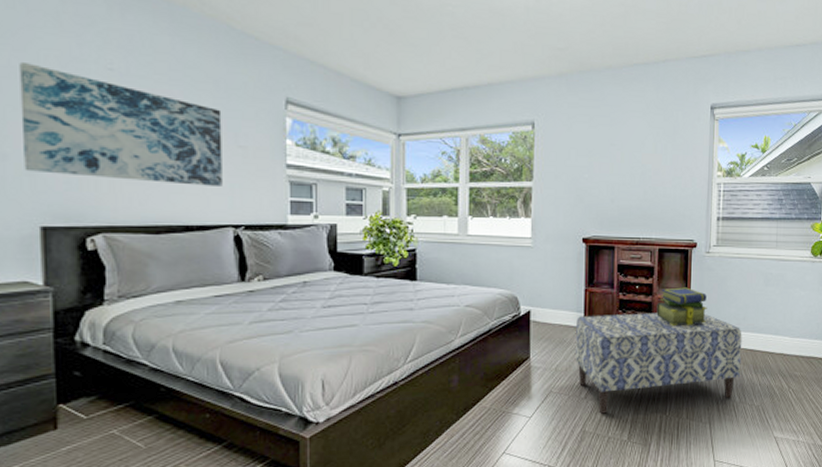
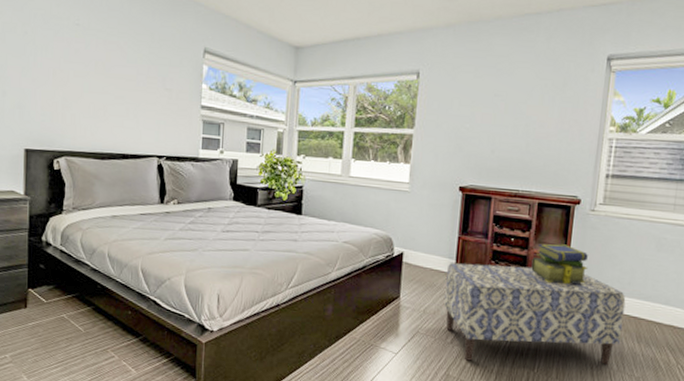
wall art: present [19,63,222,186] -> none [16,20,155,122]

